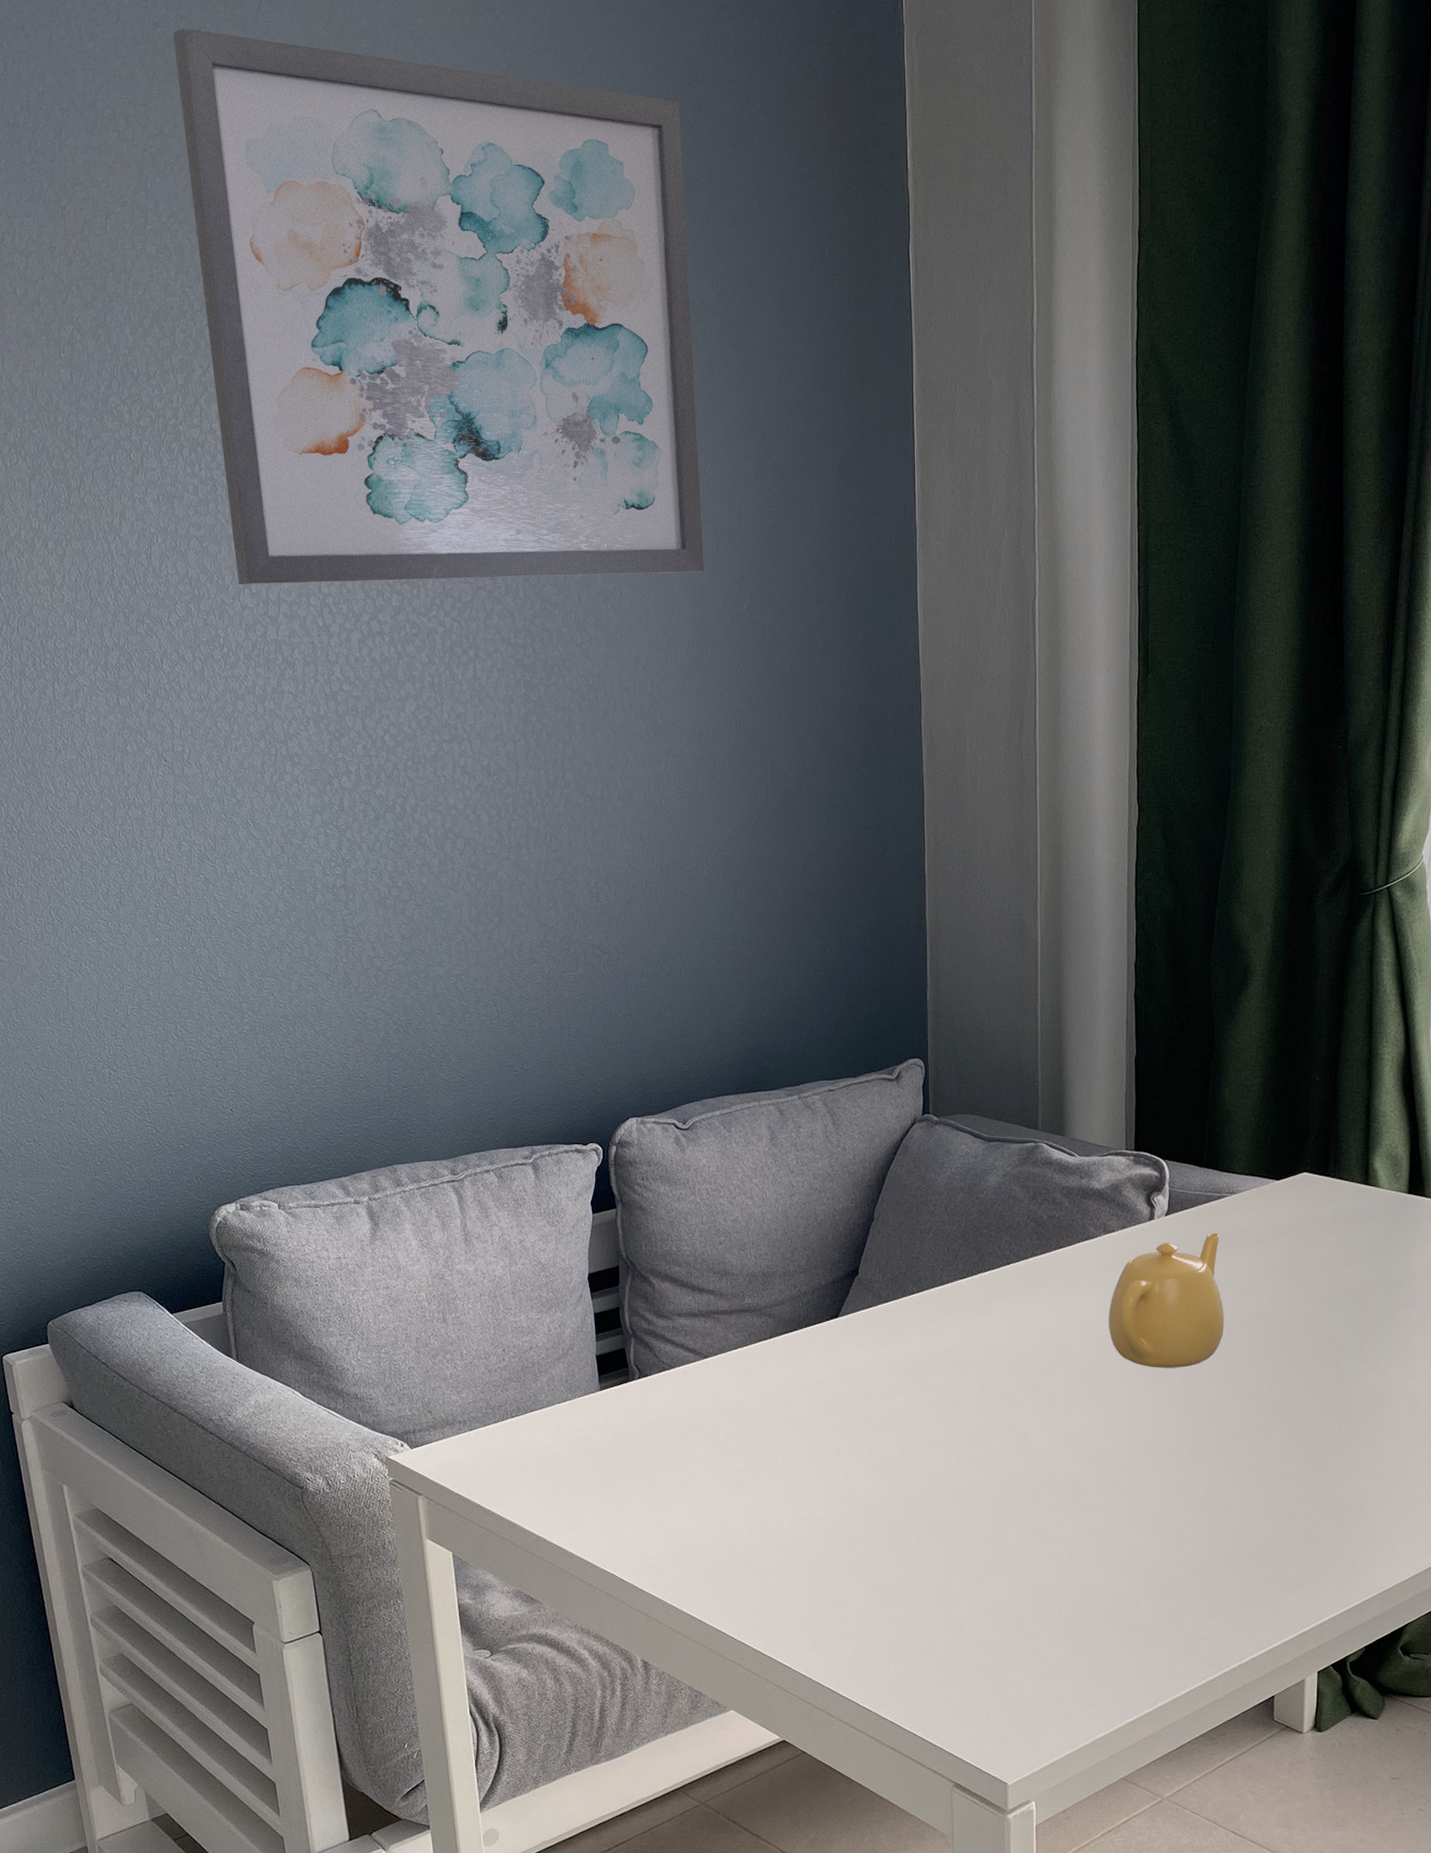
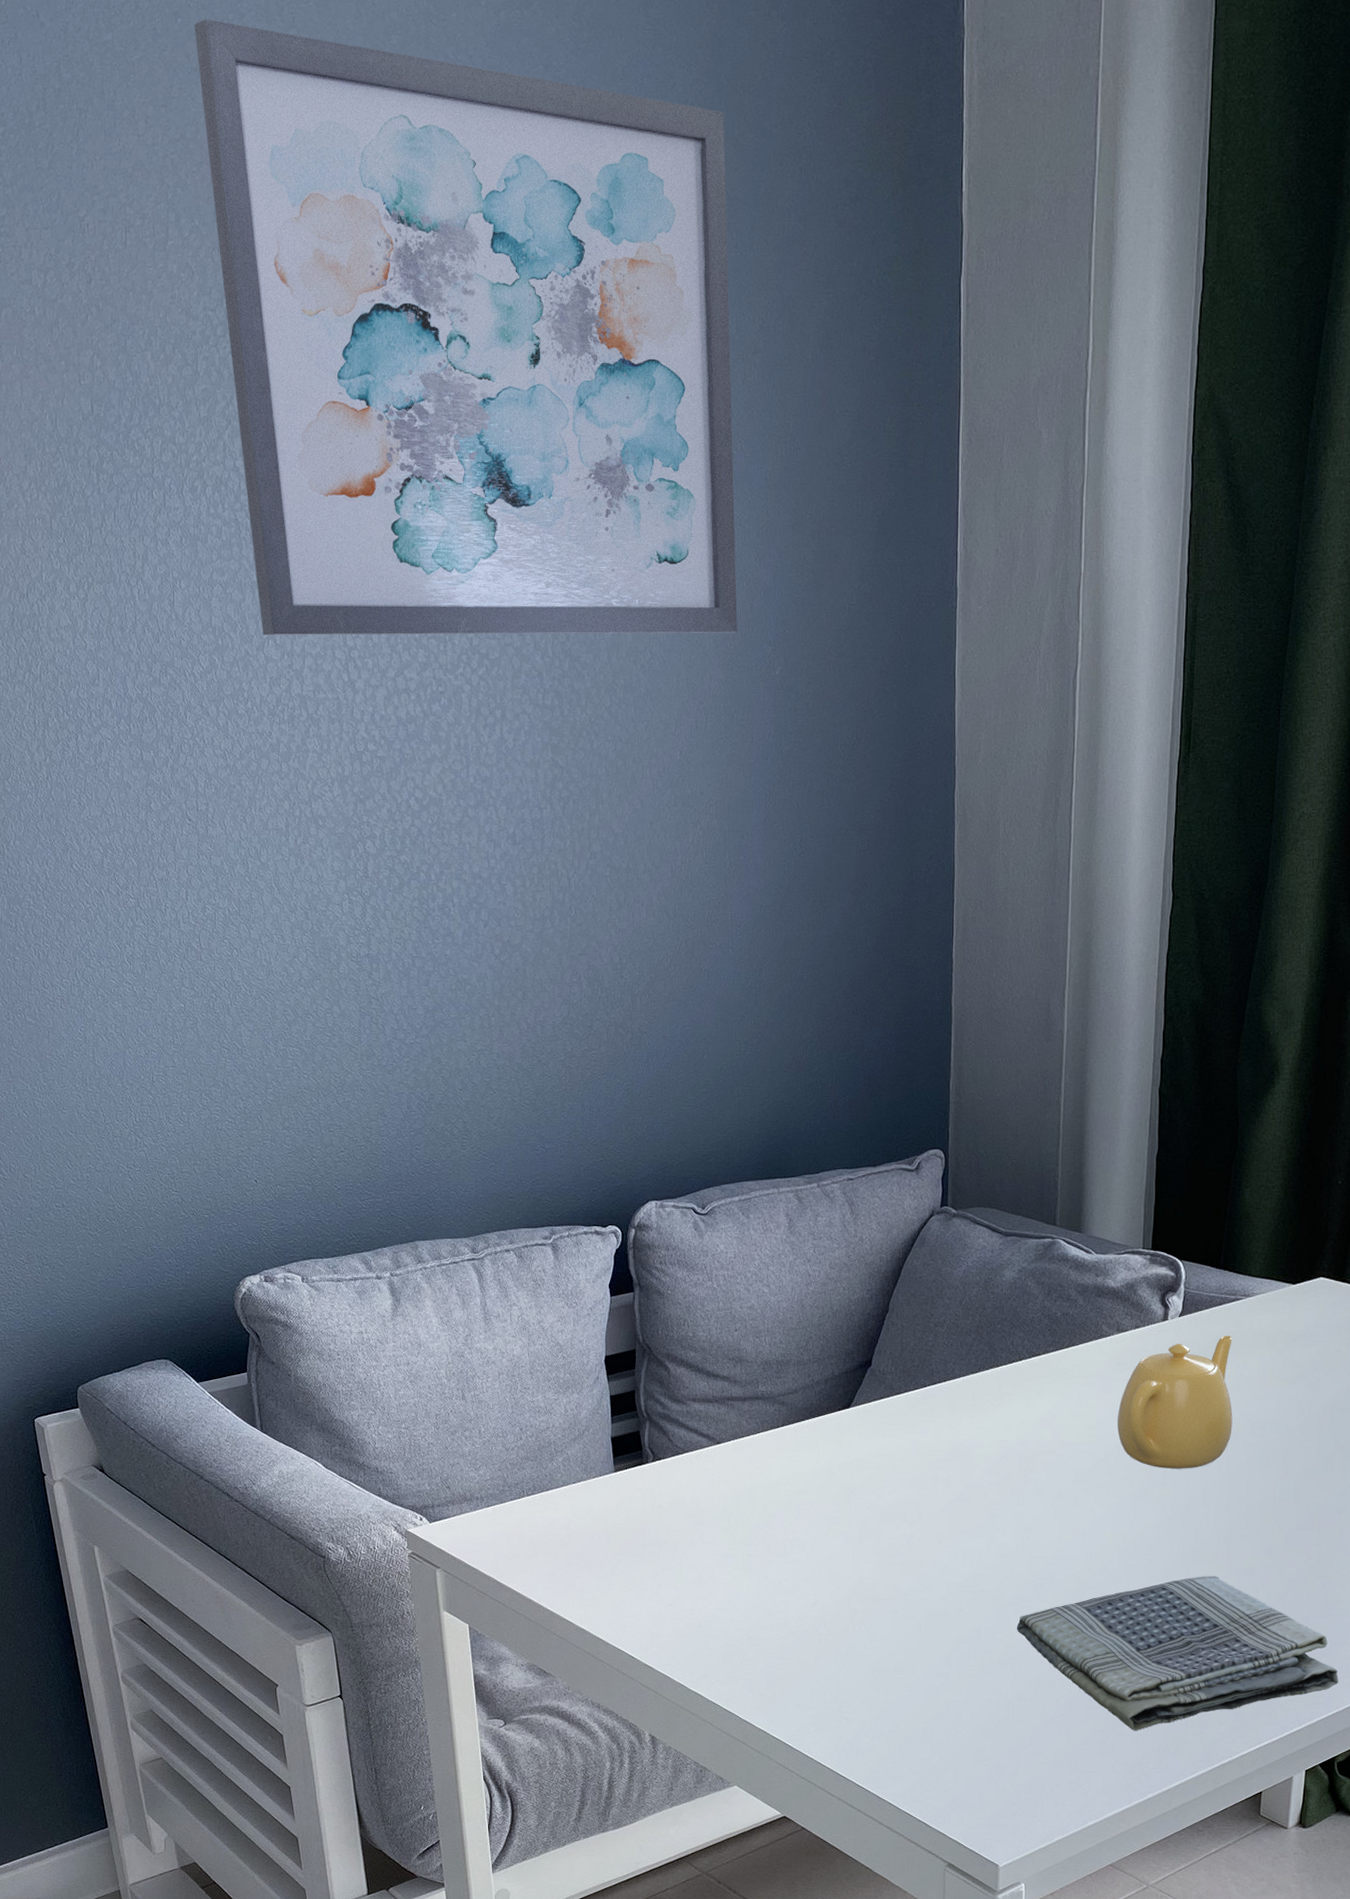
dish towel: none [1015,1475,1345,1638] -> present [1016,1576,1338,1731]

